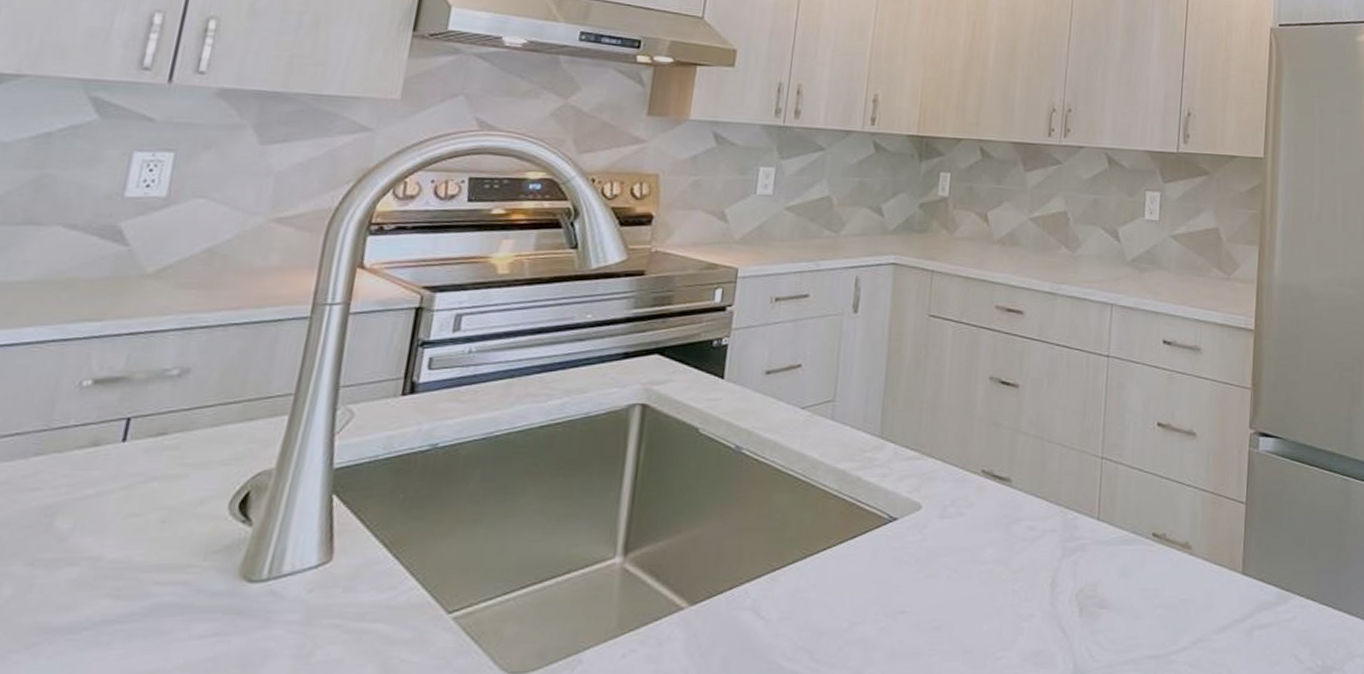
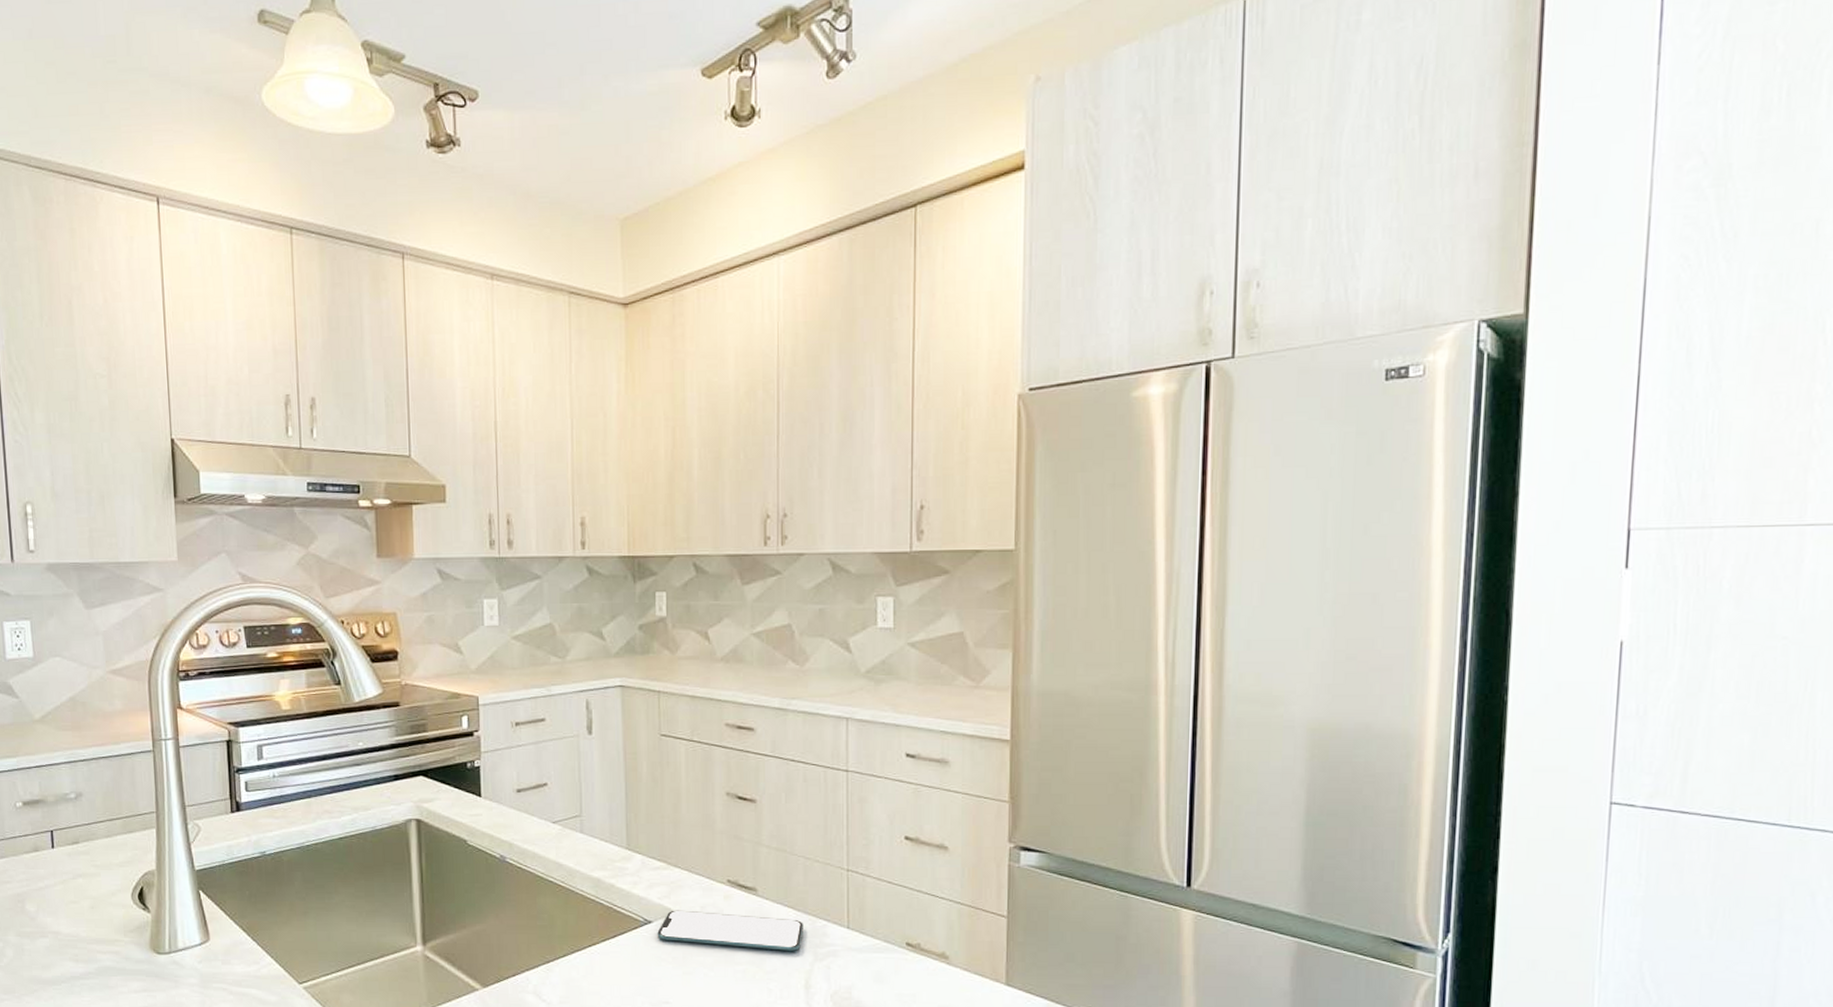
smartphone: none [901,504,1055,547] -> present [657,910,803,951]

